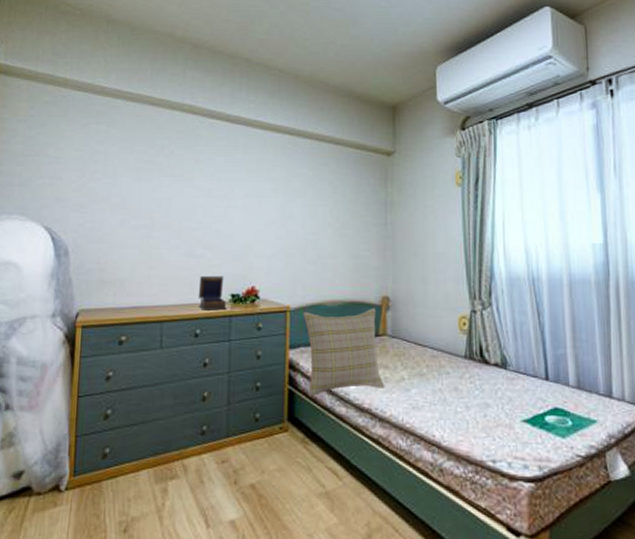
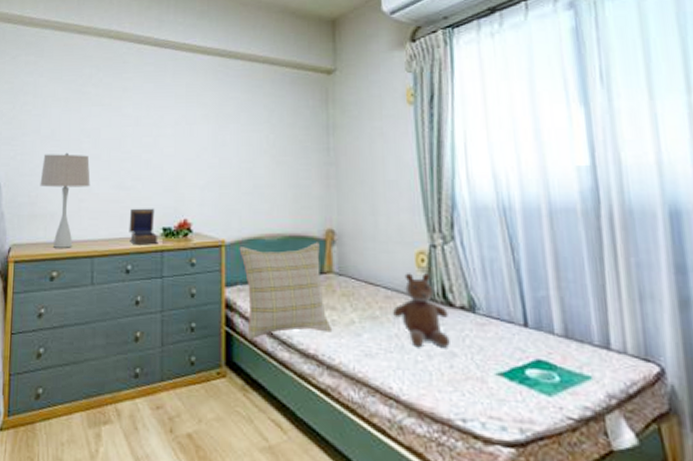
table lamp: none [109,221,161,313] -> present [40,152,91,248]
teddy bear: none [438,335,485,399] -> present [393,273,450,348]

